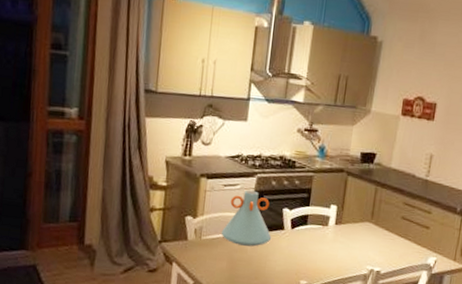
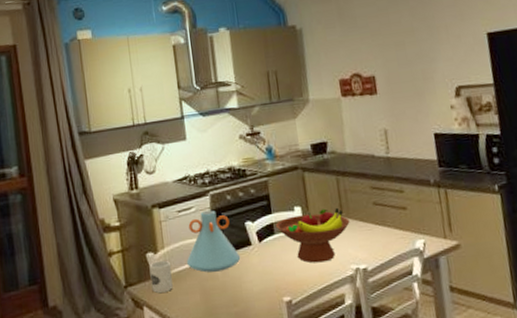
mug: none [184,225,206,254] -> present [149,260,173,293]
fruit bowl: none [310,212,377,259] -> present [276,207,350,263]

